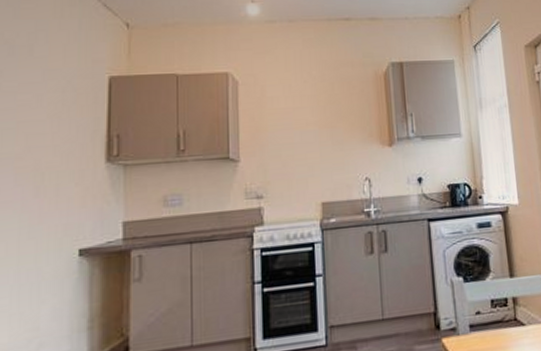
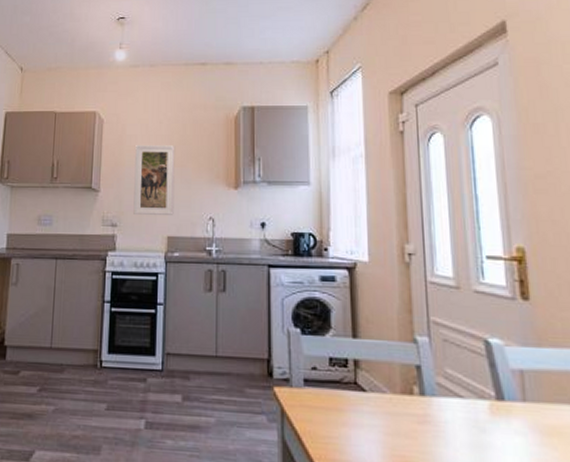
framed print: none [278,105,327,183] -> present [133,145,175,215]

